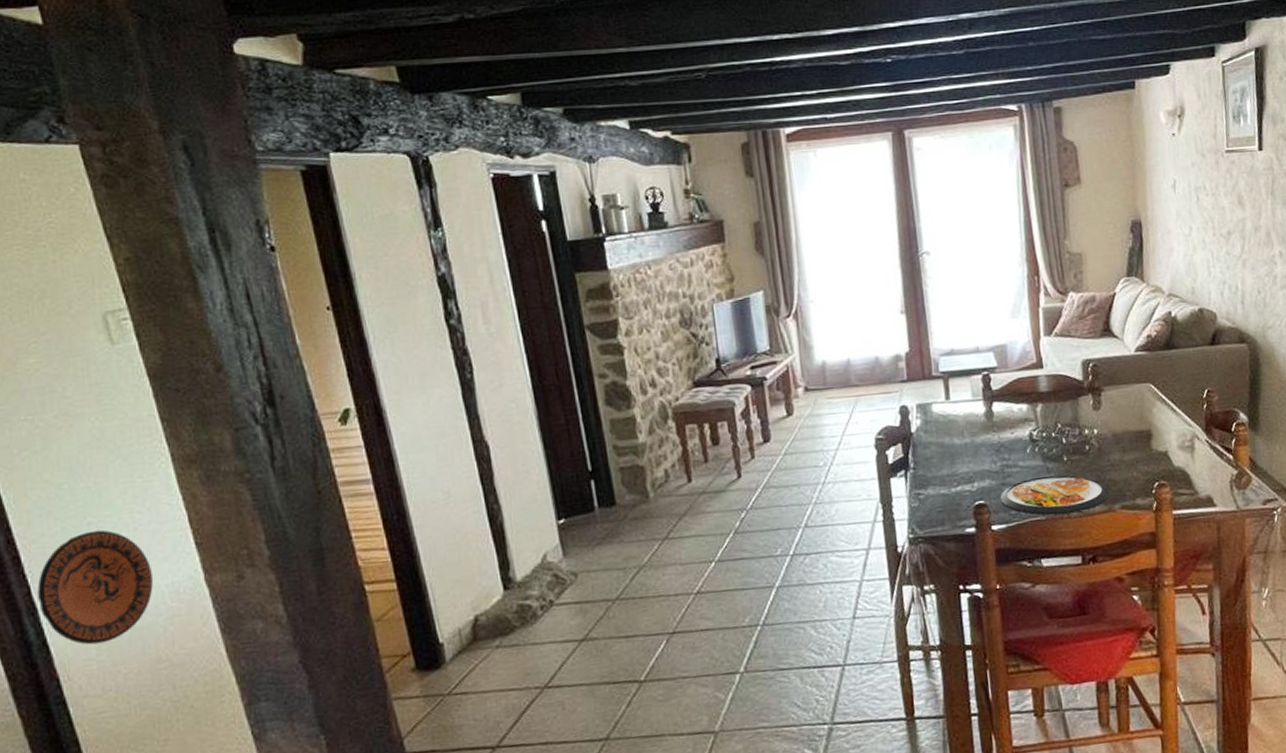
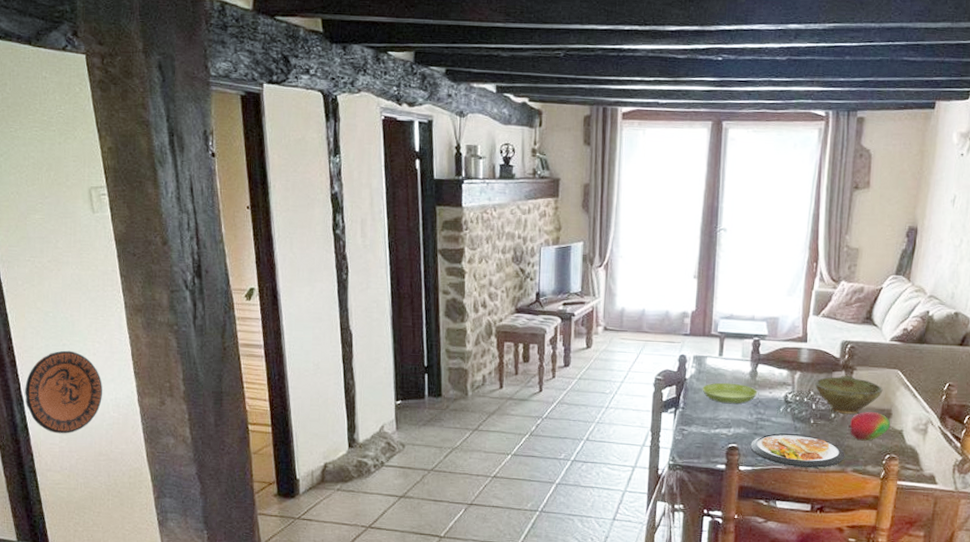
saucer: none [933,429,998,455] -> present [702,382,758,404]
bowl: none [1060,398,1138,444] -> present [815,375,883,415]
fruit: none [1106,435,1153,472] -> present [848,412,890,441]

